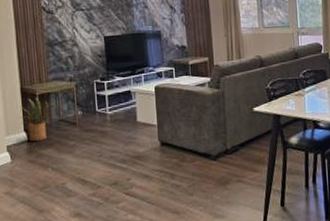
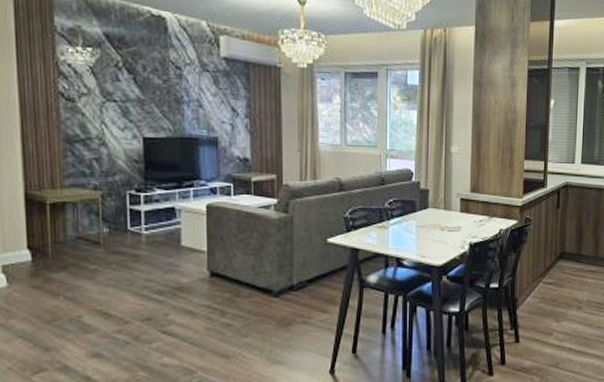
house plant: present [19,98,50,141] -> none [22,207,64,262]

